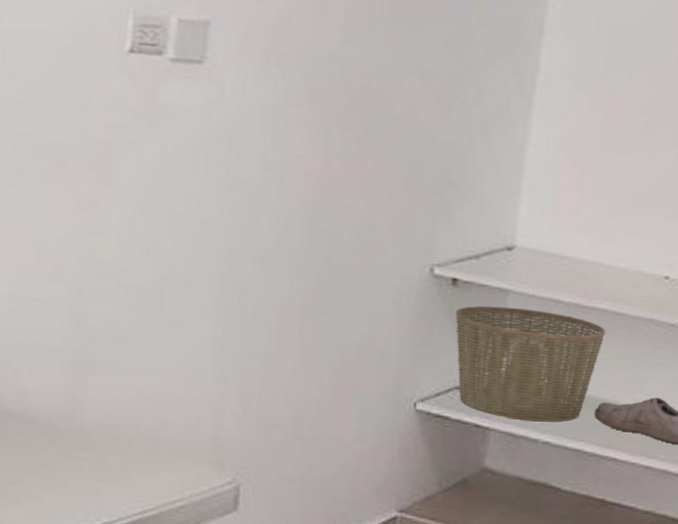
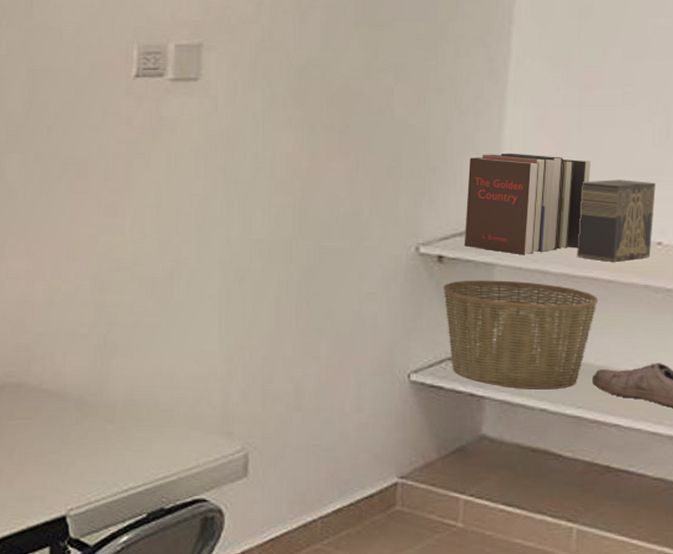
books: none [479,173,608,283] -> present [464,153,590,255]
decorative box: none [589,209,668,294] -> present [577,180,656,262]

